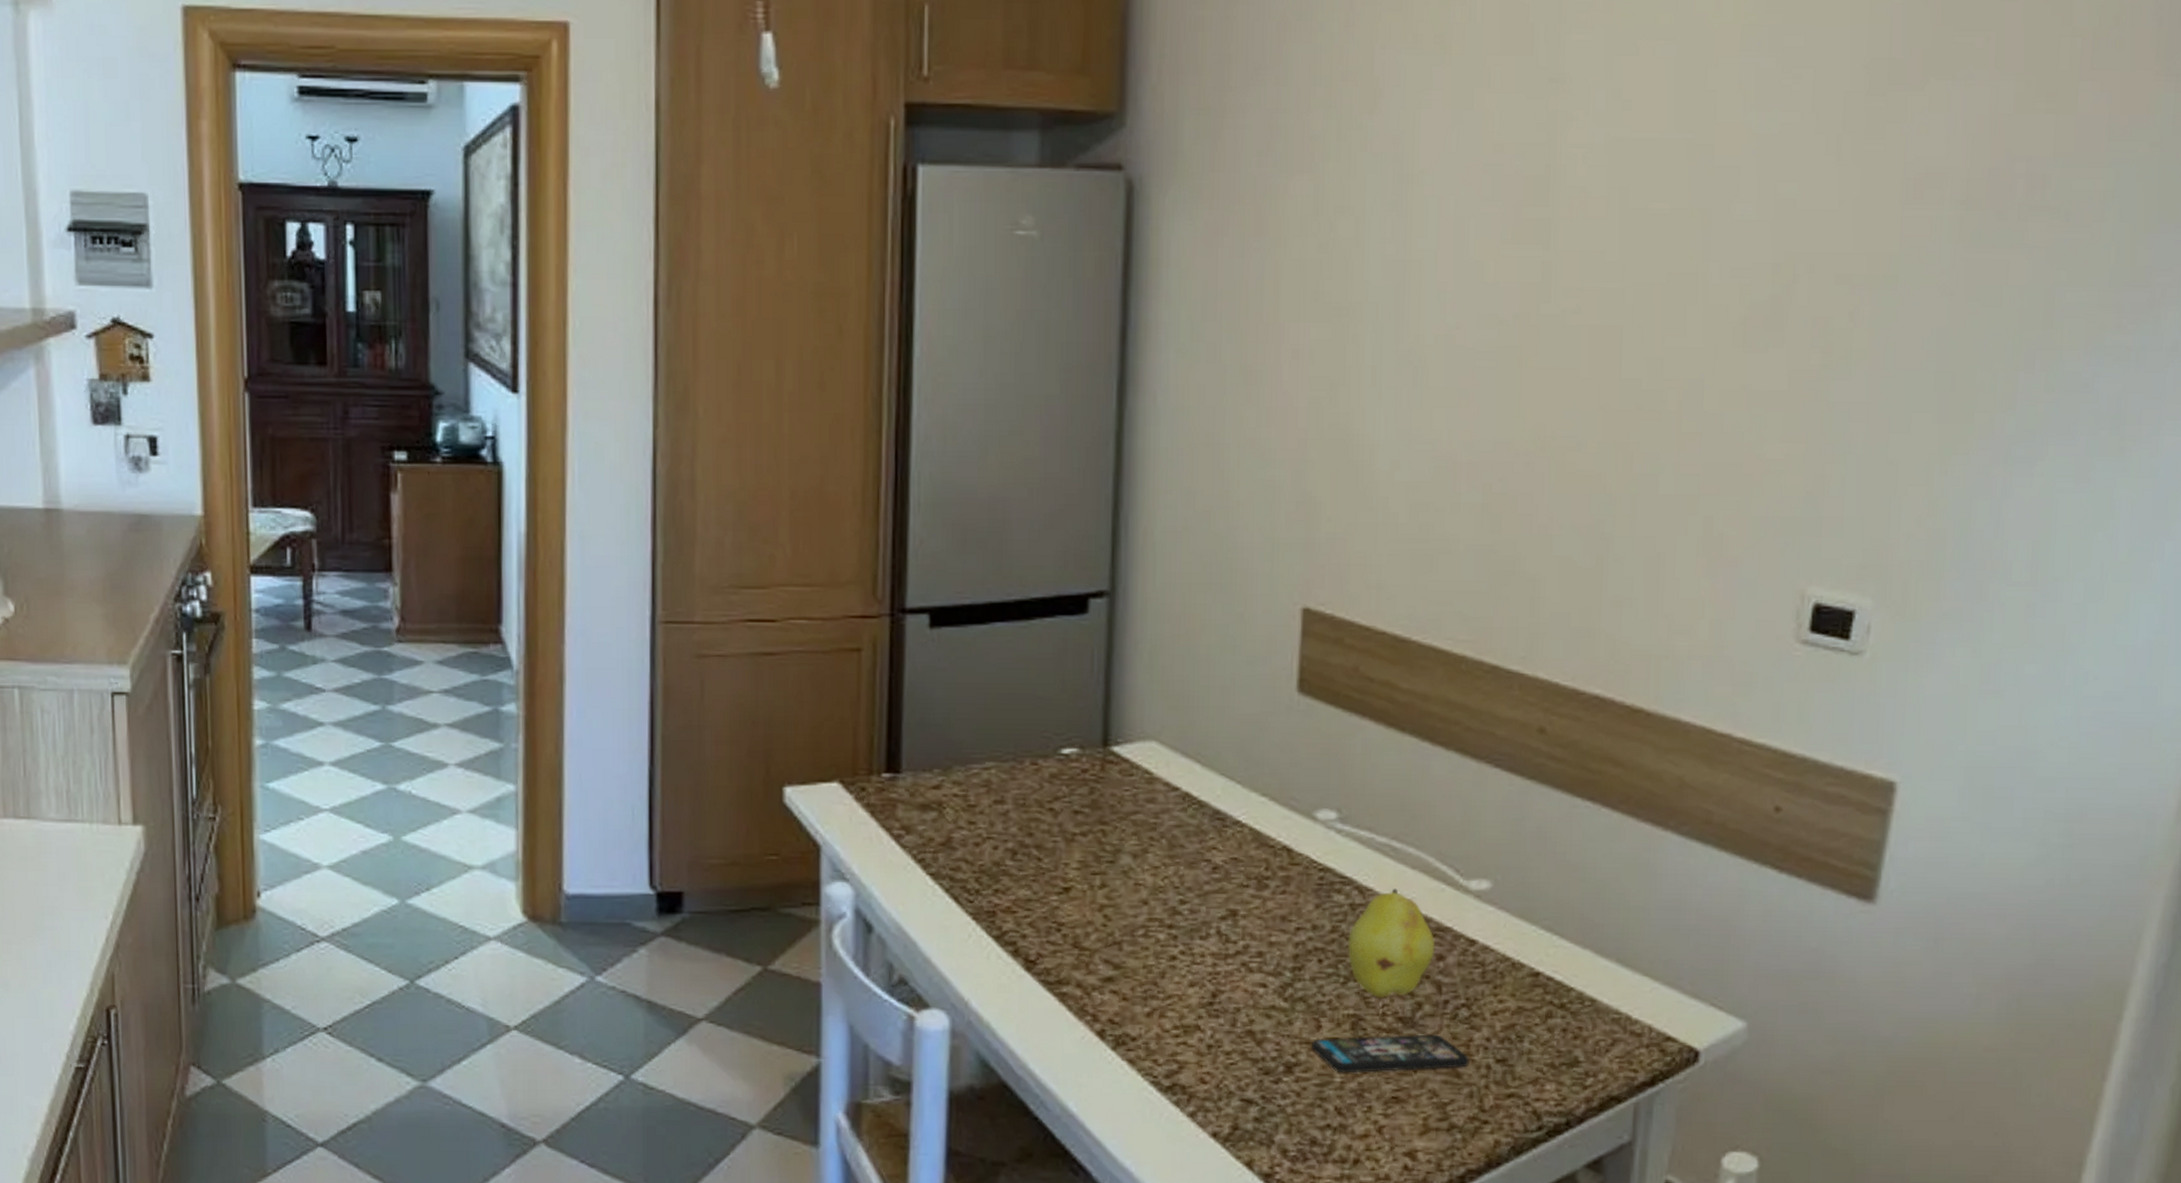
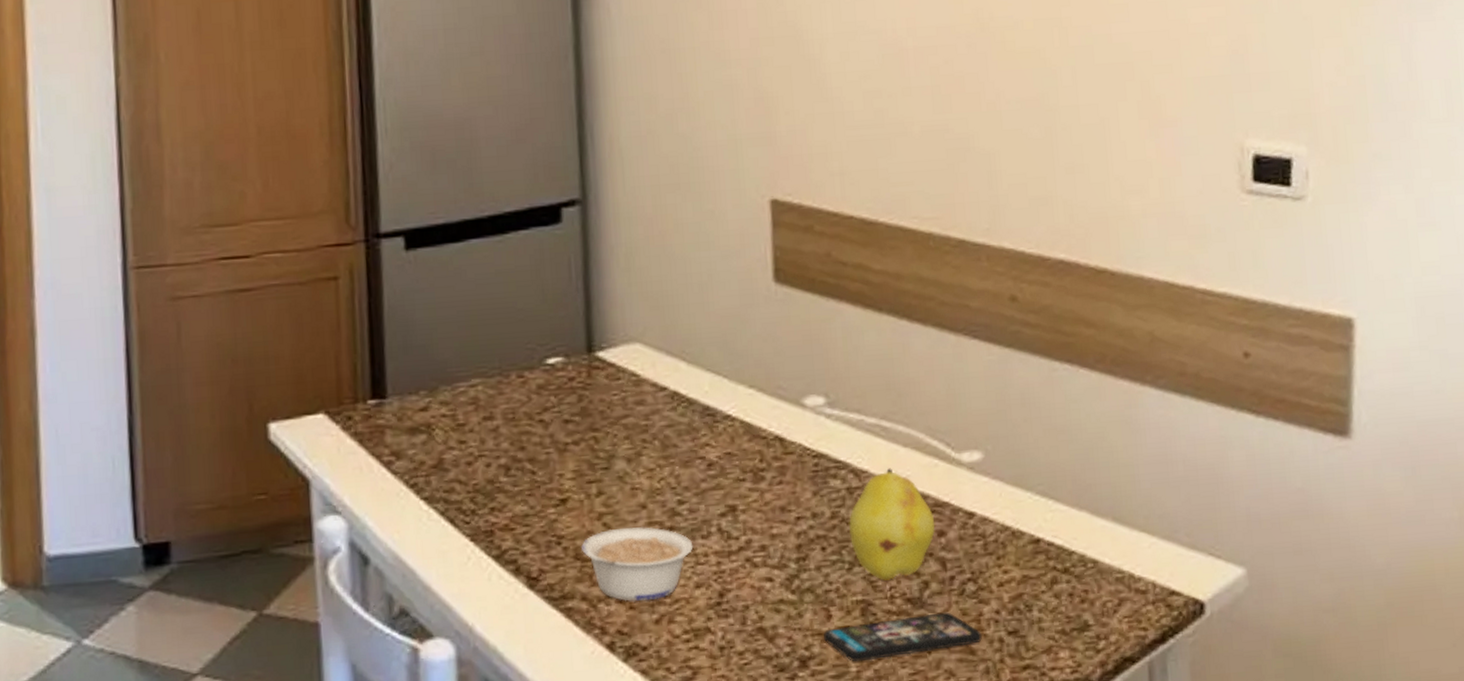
legume: none [1079,921,1191,994] -> present [580,527,694,602]

